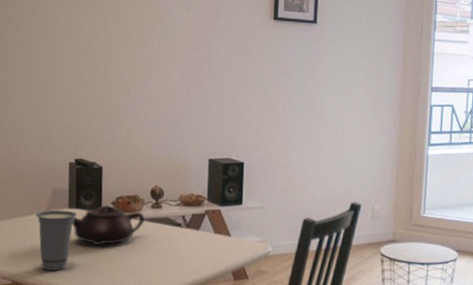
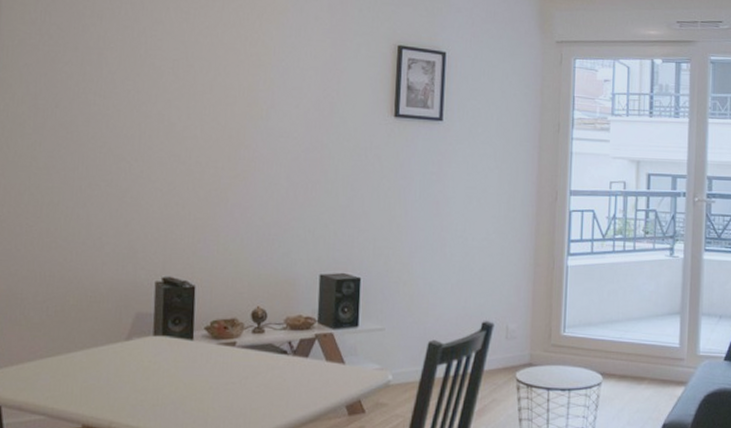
cup: present [36,210,77,271] -> none [114,338,164,410]
teapot: present [72,205,146,245] -> none [157,331,245,378]

